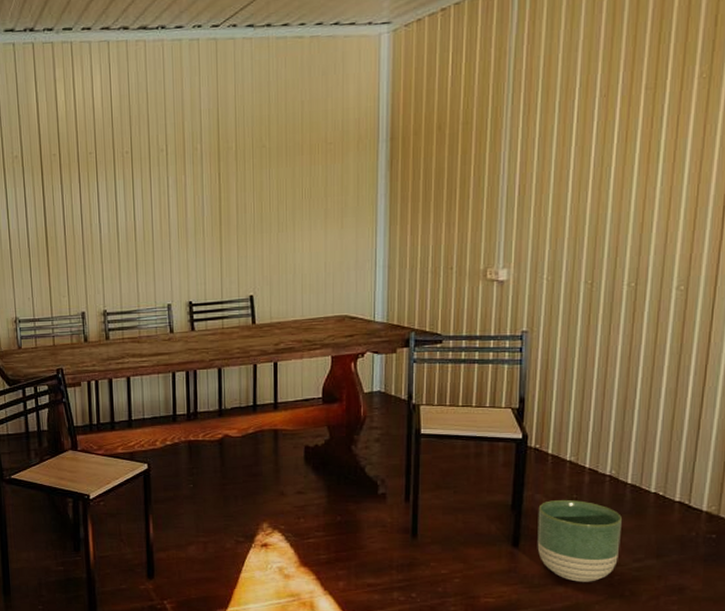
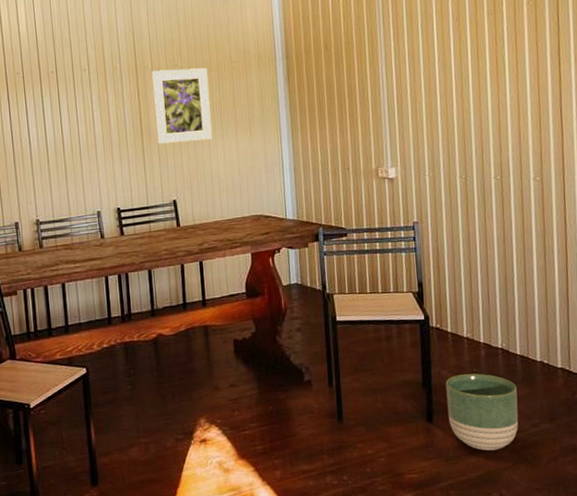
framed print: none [235,149,299,234] -> present [151,67,212,144]

